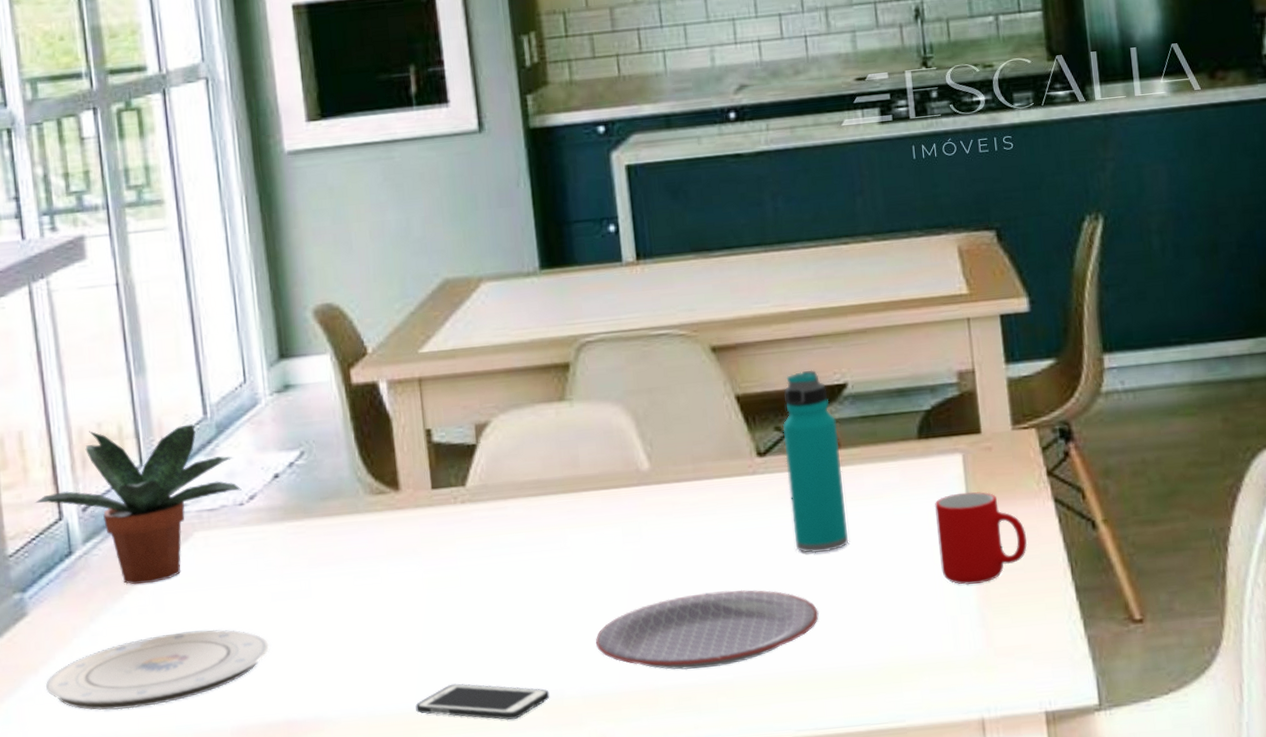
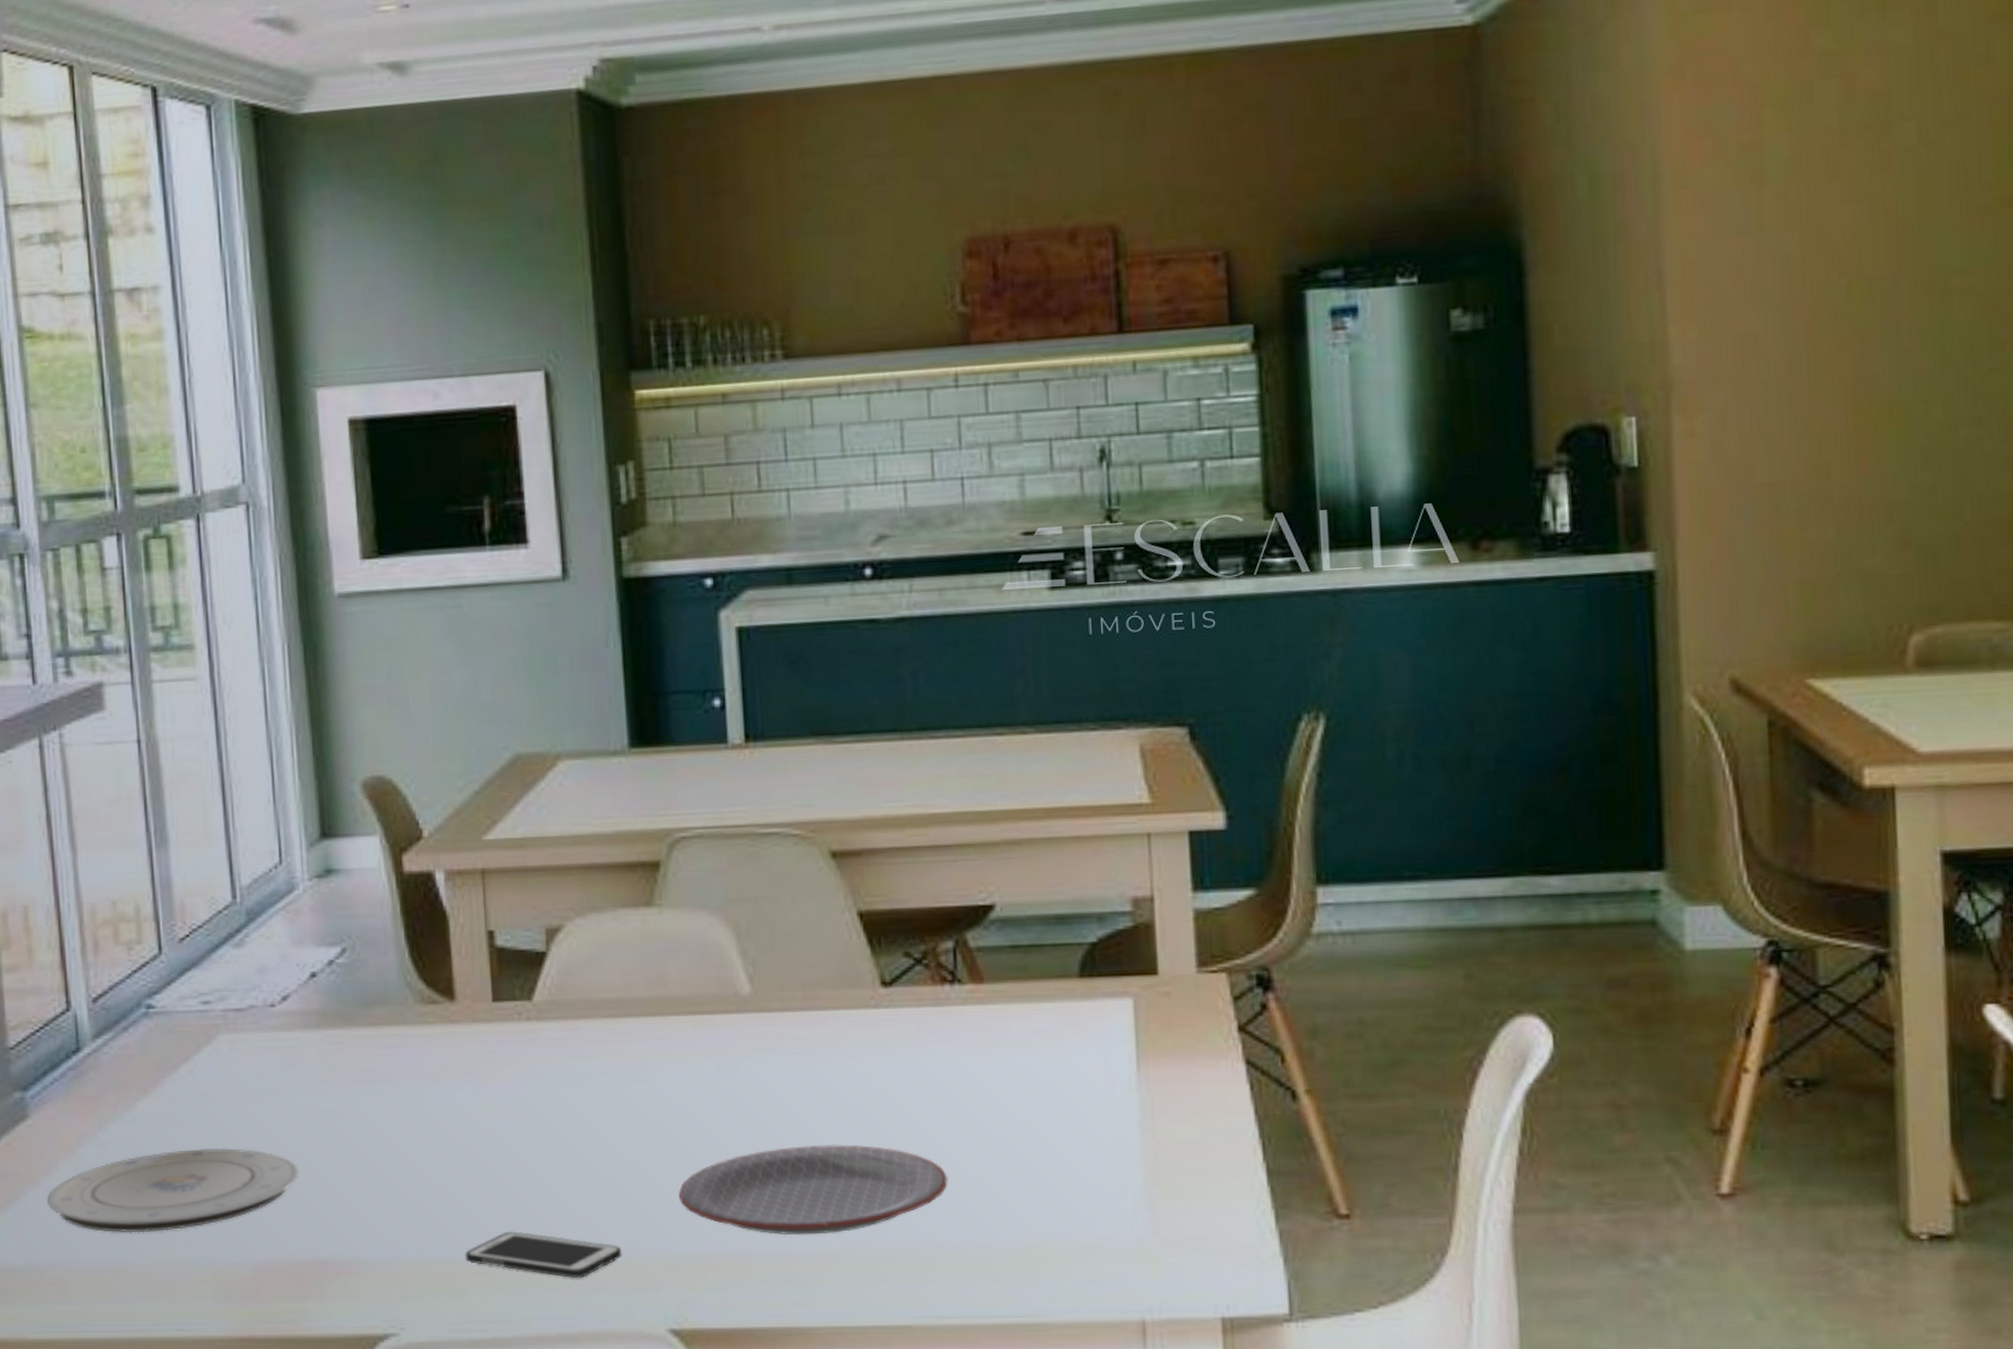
potted plant: present [35,424,242,585] -> none [40,909,273,1091]
water bottle: present [782,370,849,554] -> none [913,885,989,1107]
cup: present [934,492,1028,585] -> none [1095,1045,1210,1158]

